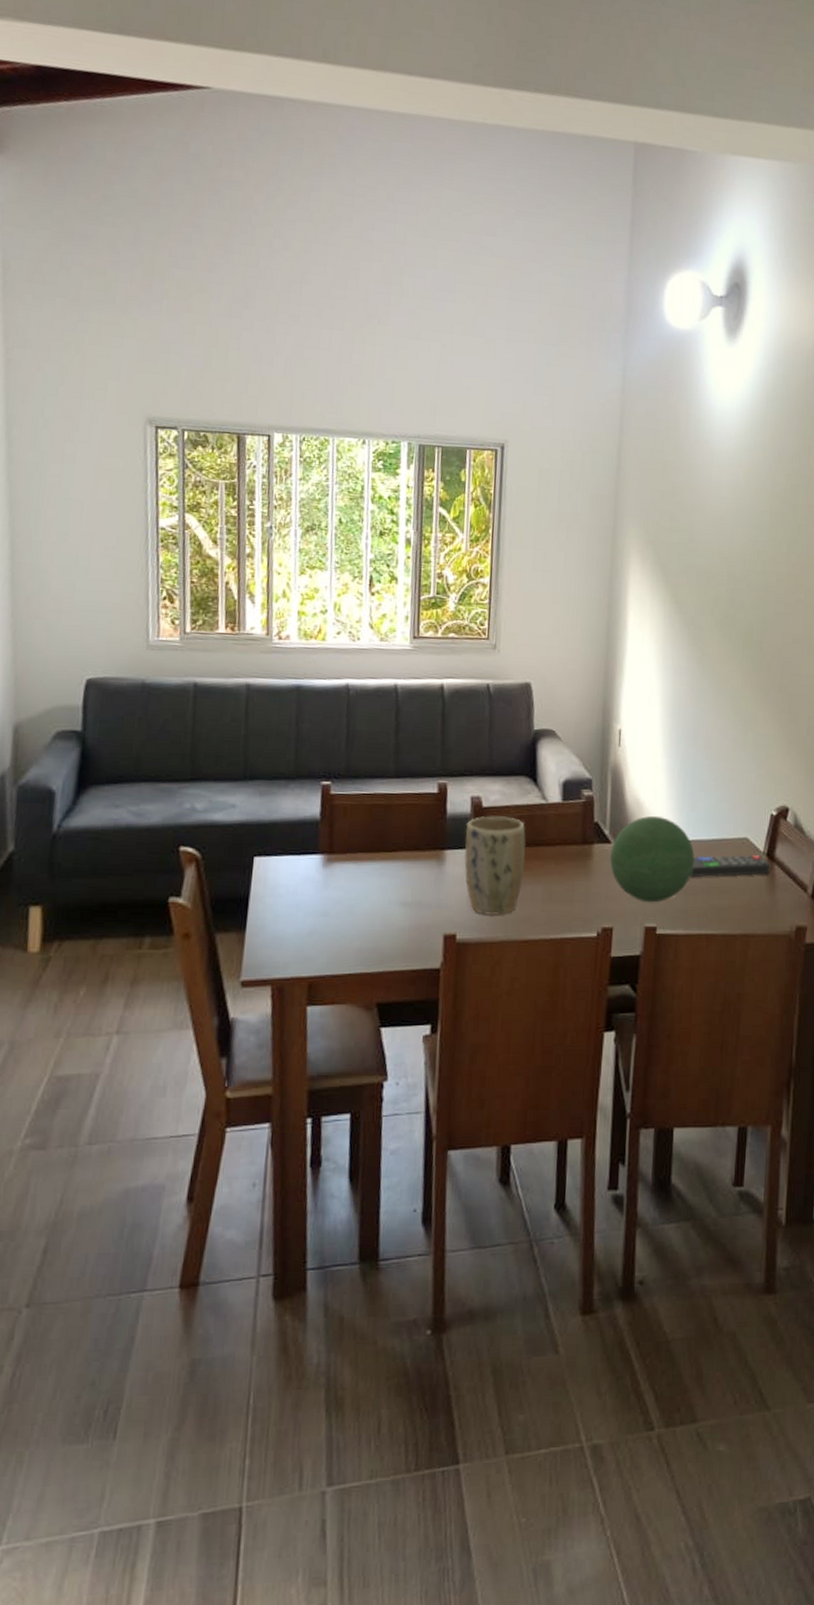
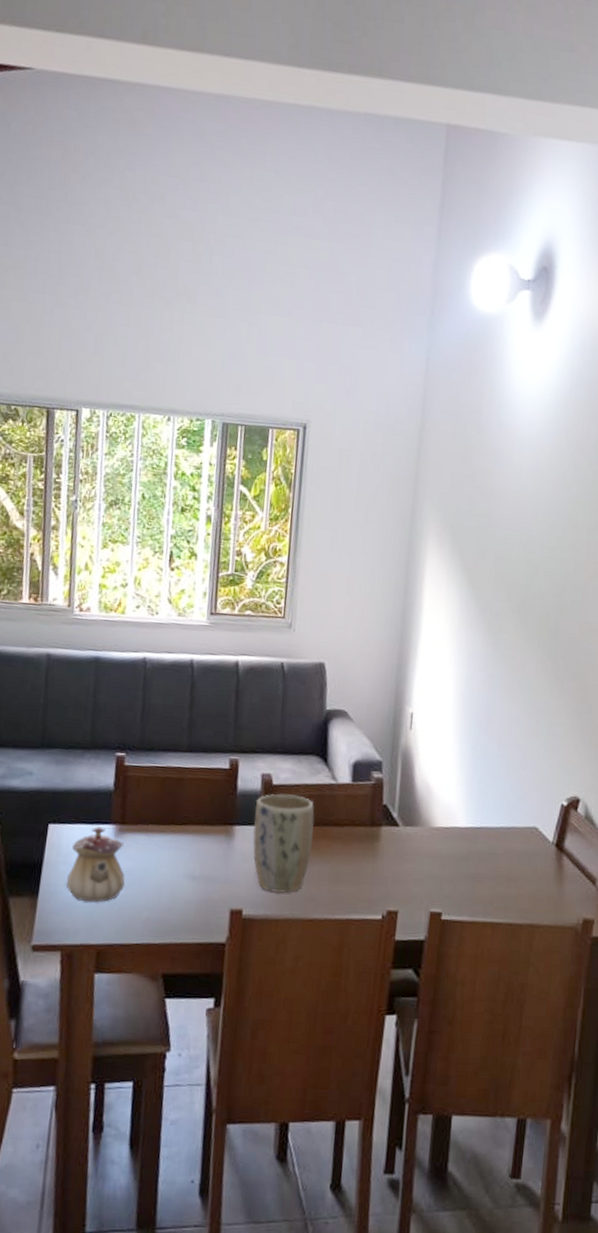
teapot: none [275,857,335,934] -> present [66,827,125,902]
decorative orb: present [610,815,695,903] -> none [397,800,483,888]
remote control: present [690,854,771,877] -> none [477,843,559,866]

